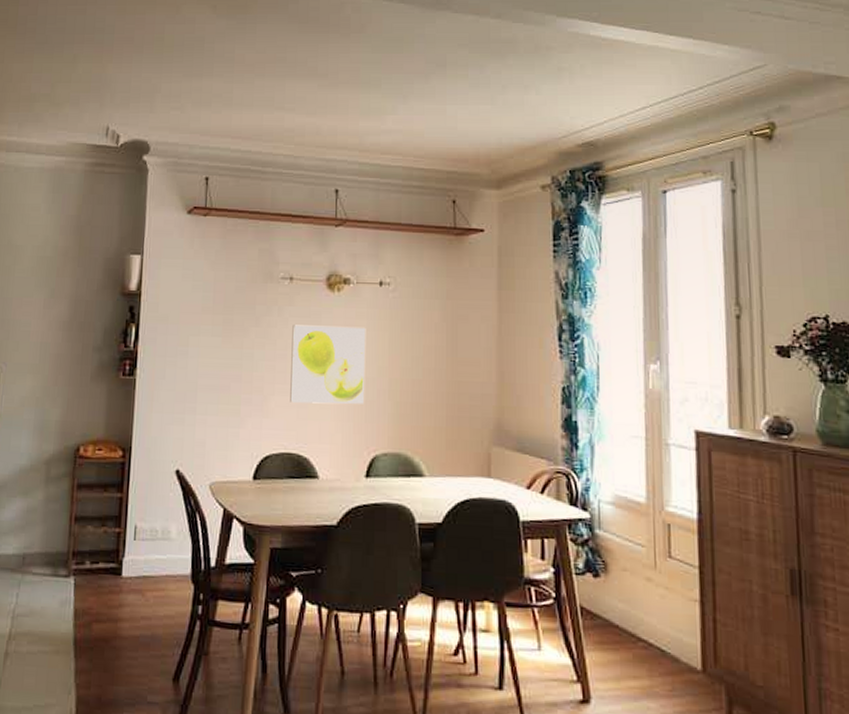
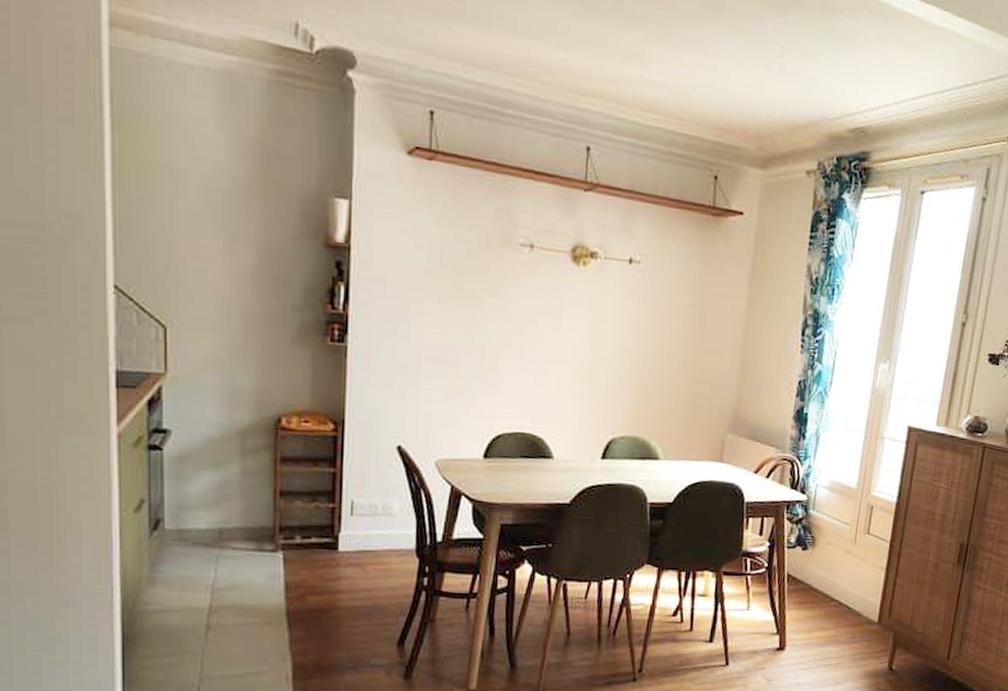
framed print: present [290,325,366,405] -> none [526,298,612,387]

